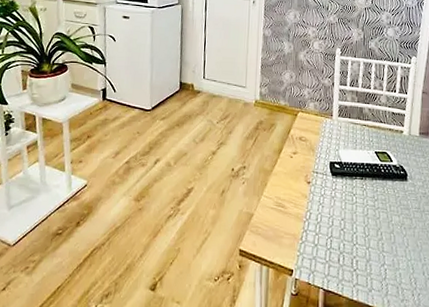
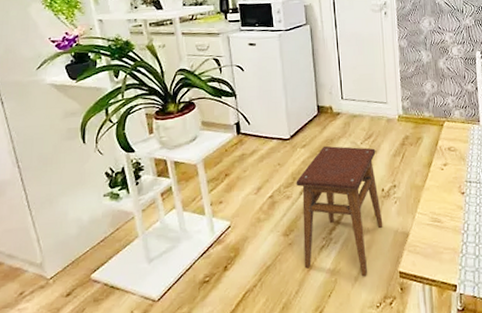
stool: none [151,120,230,250] -> present [296,145,383,277]

